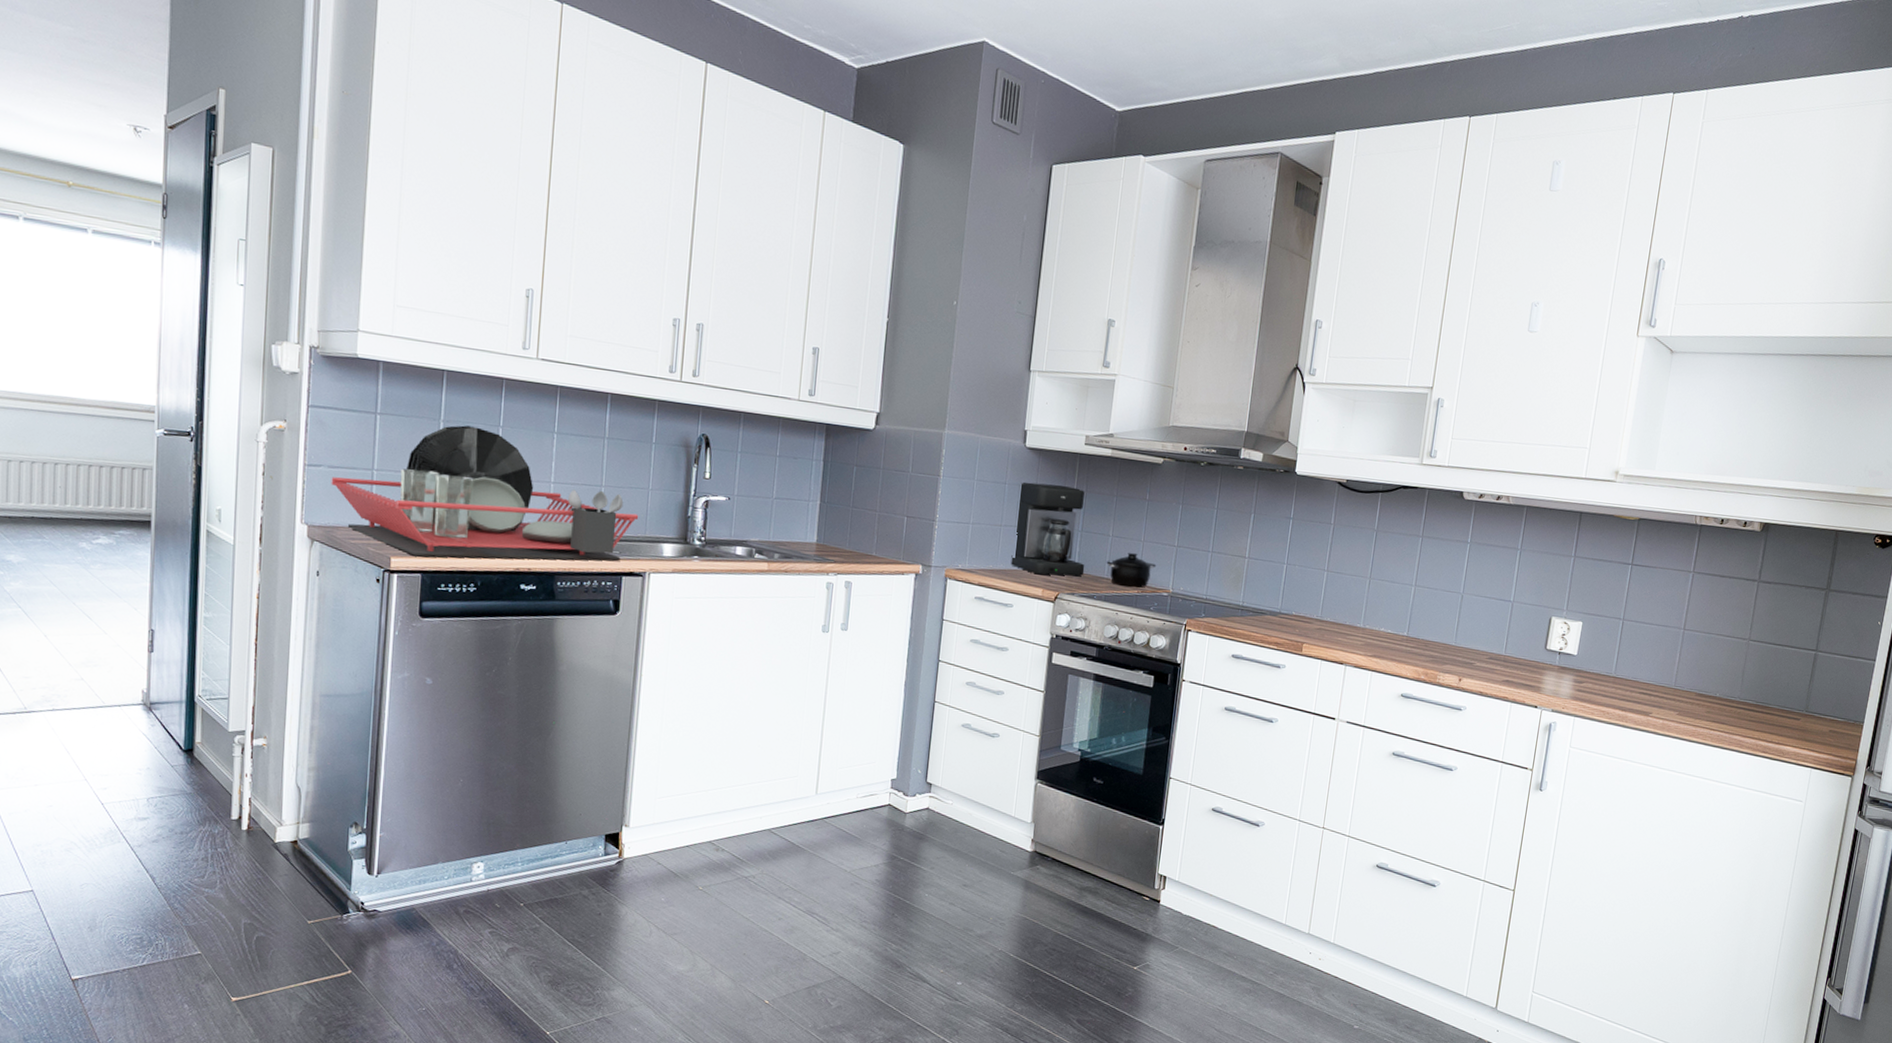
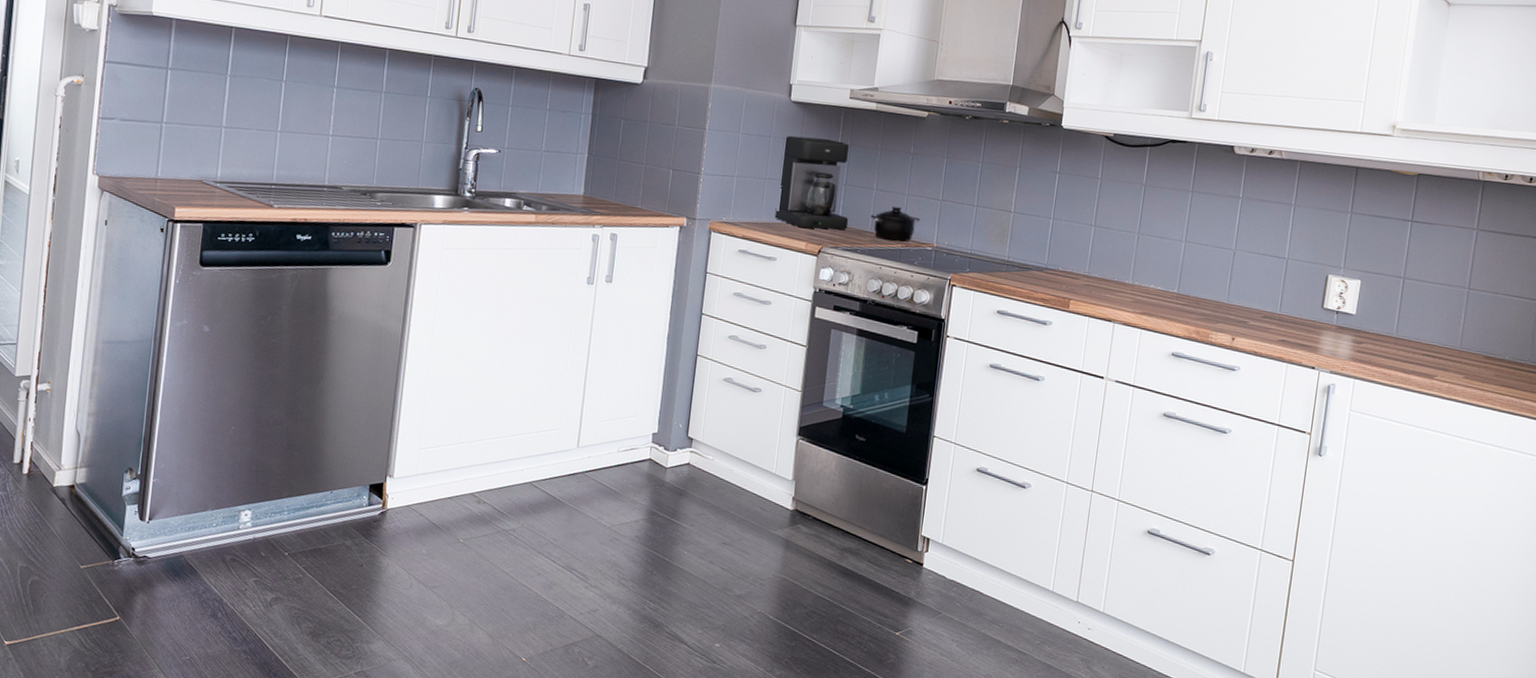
dish rack: present [331,425,639,561] -> none [122,80,412,213]

